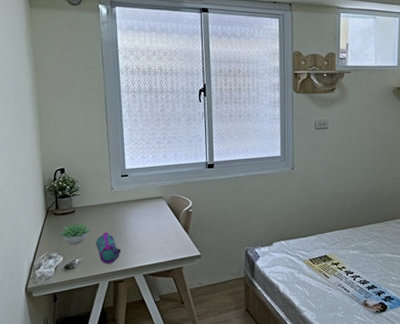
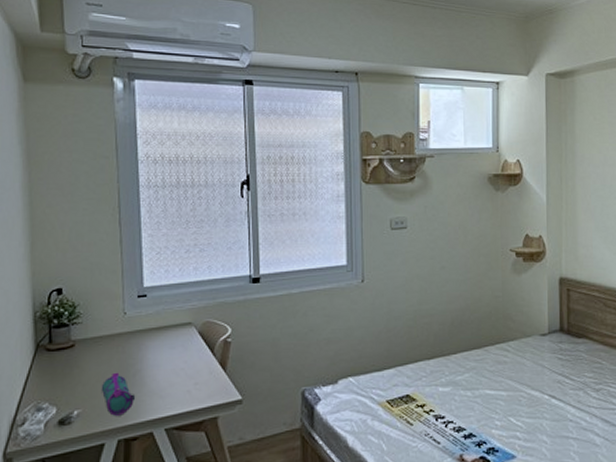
succulent plant: present [59,223,91,244] -> none [52,361,95,390]

